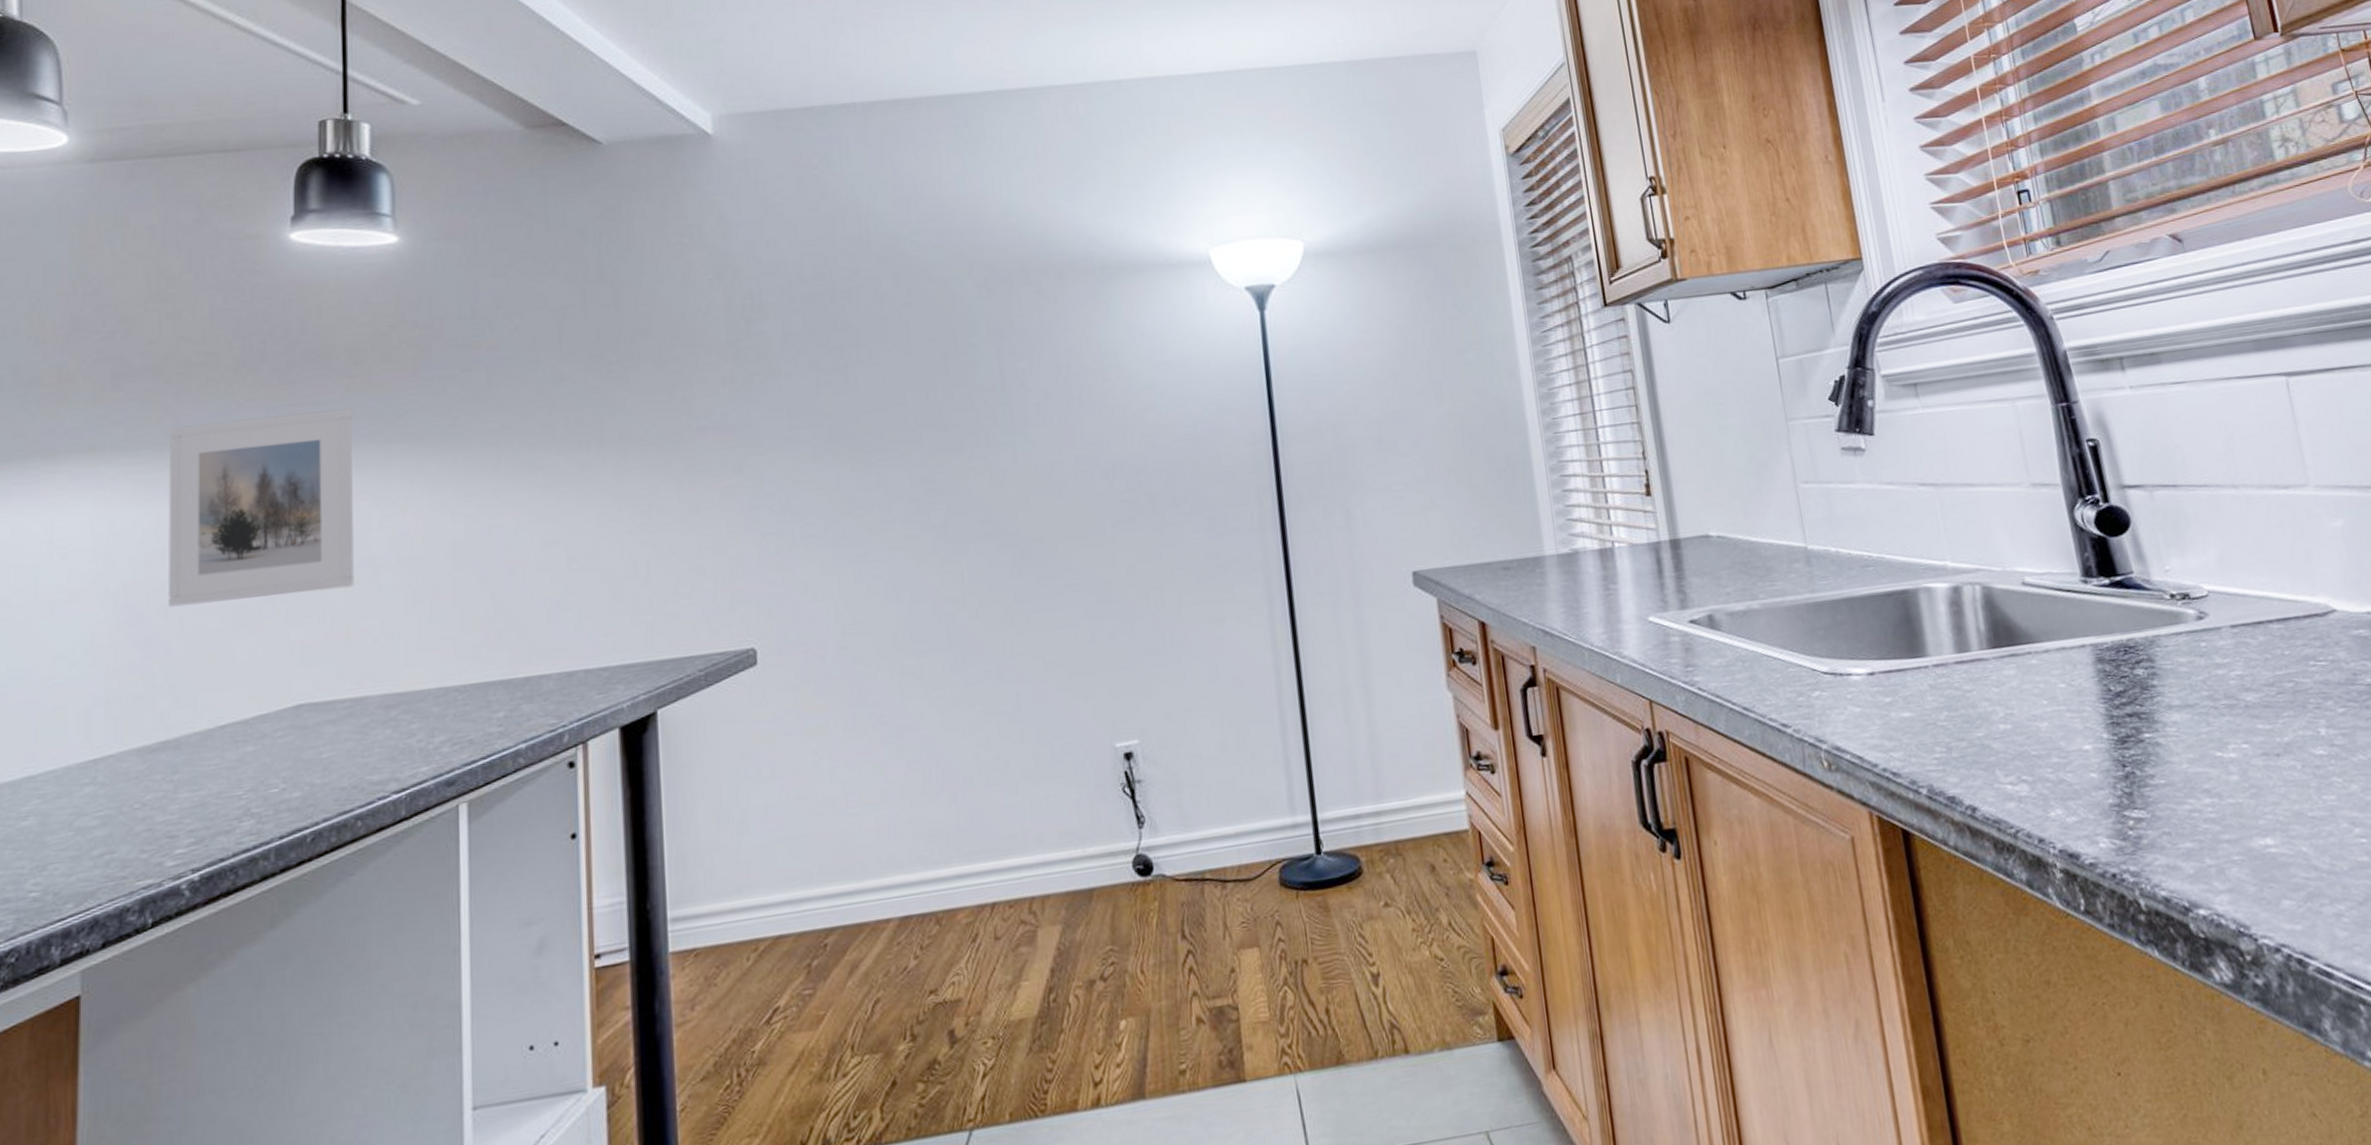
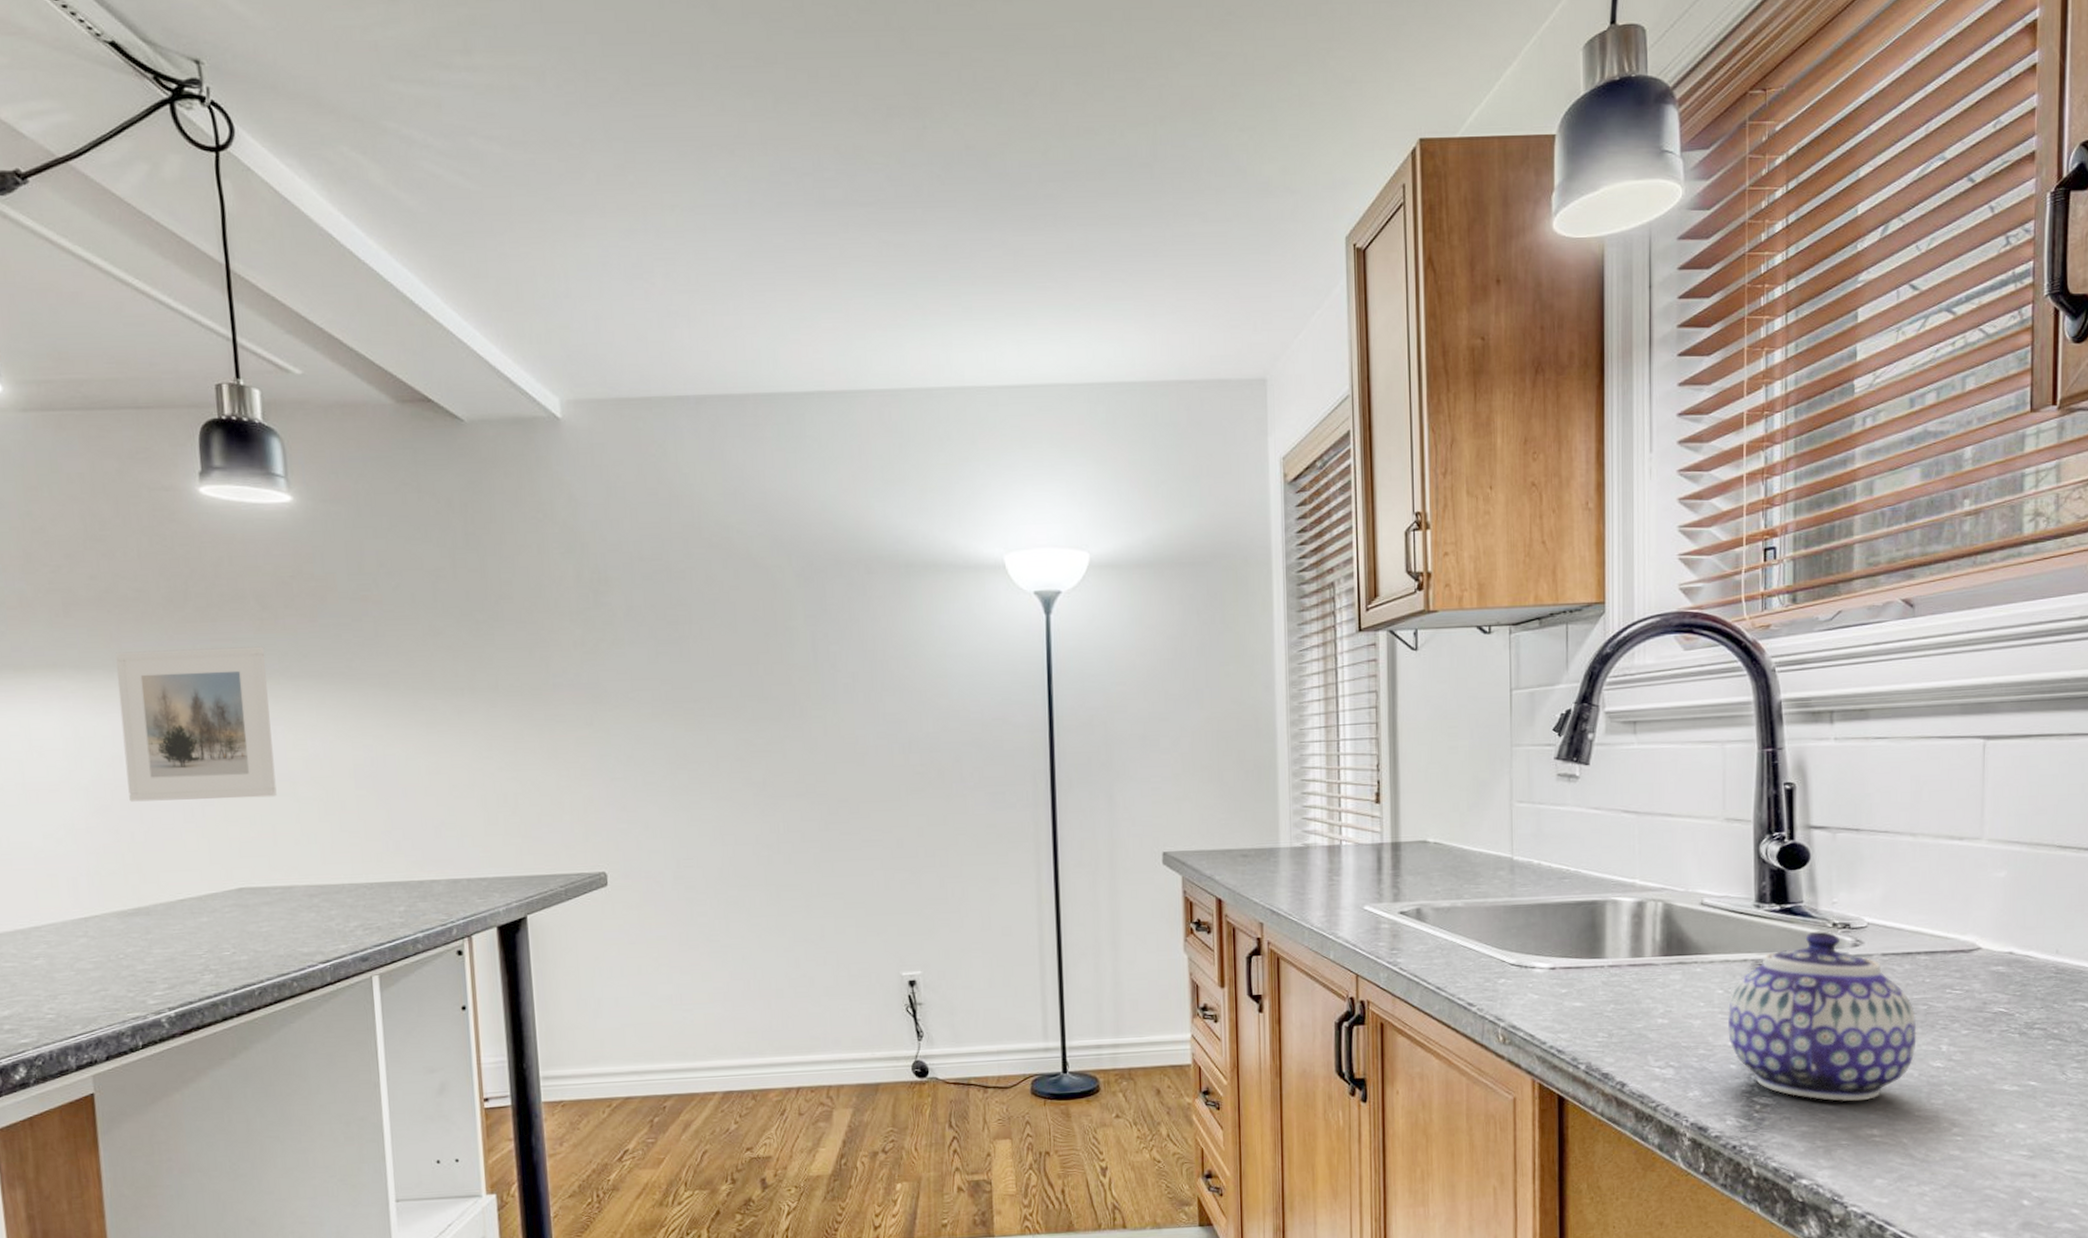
teapot: none [2074,604,2293,808] -> present [1727,931,1917,1102]

